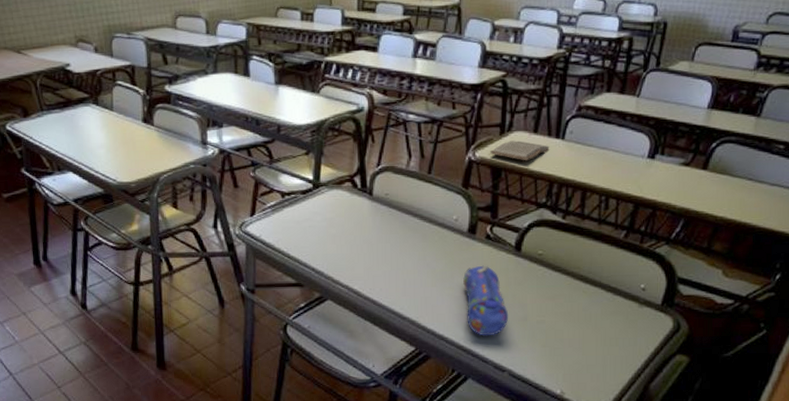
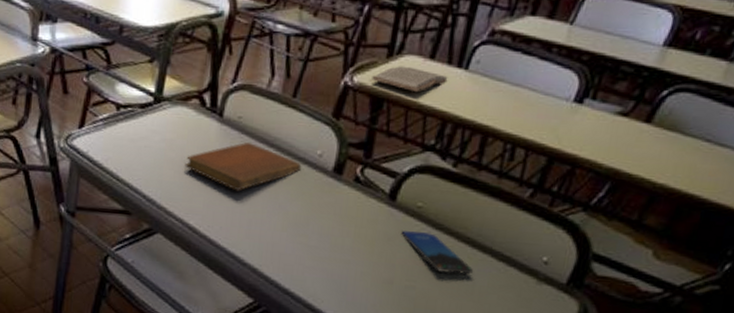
notebook: none [345,215,442,257] -> present [185,143,302,191]
pencil case: present [463,265,509,336] -> none [319,212,372,298]
smartphone: none [528,275,589,306] -> present [401,231,474,275]

